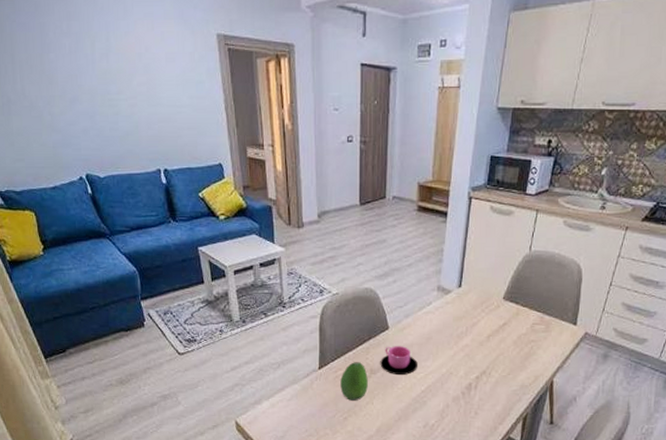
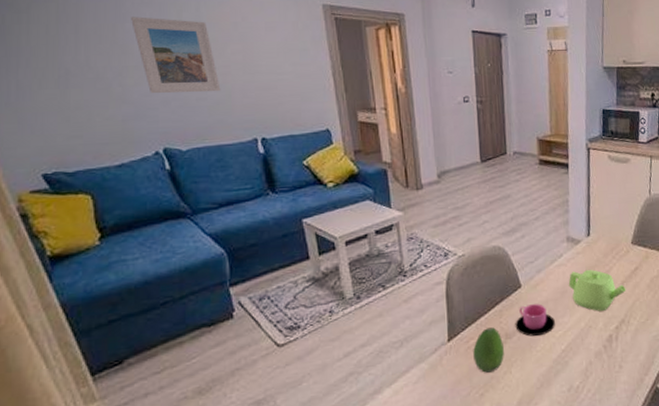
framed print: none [54,47,129,123] -> present [131,16,221,93]
teapot: none [434,320,492,360] -> present [568,270,626,311]

